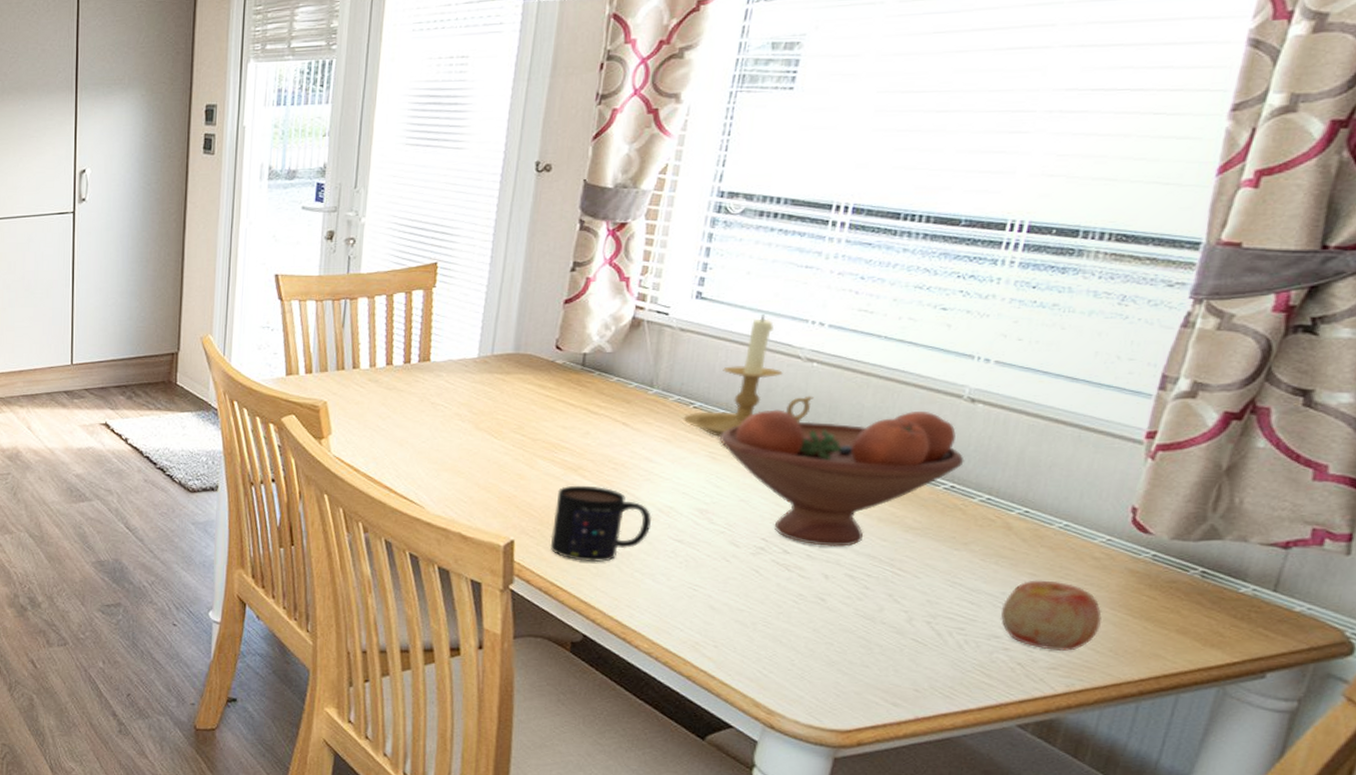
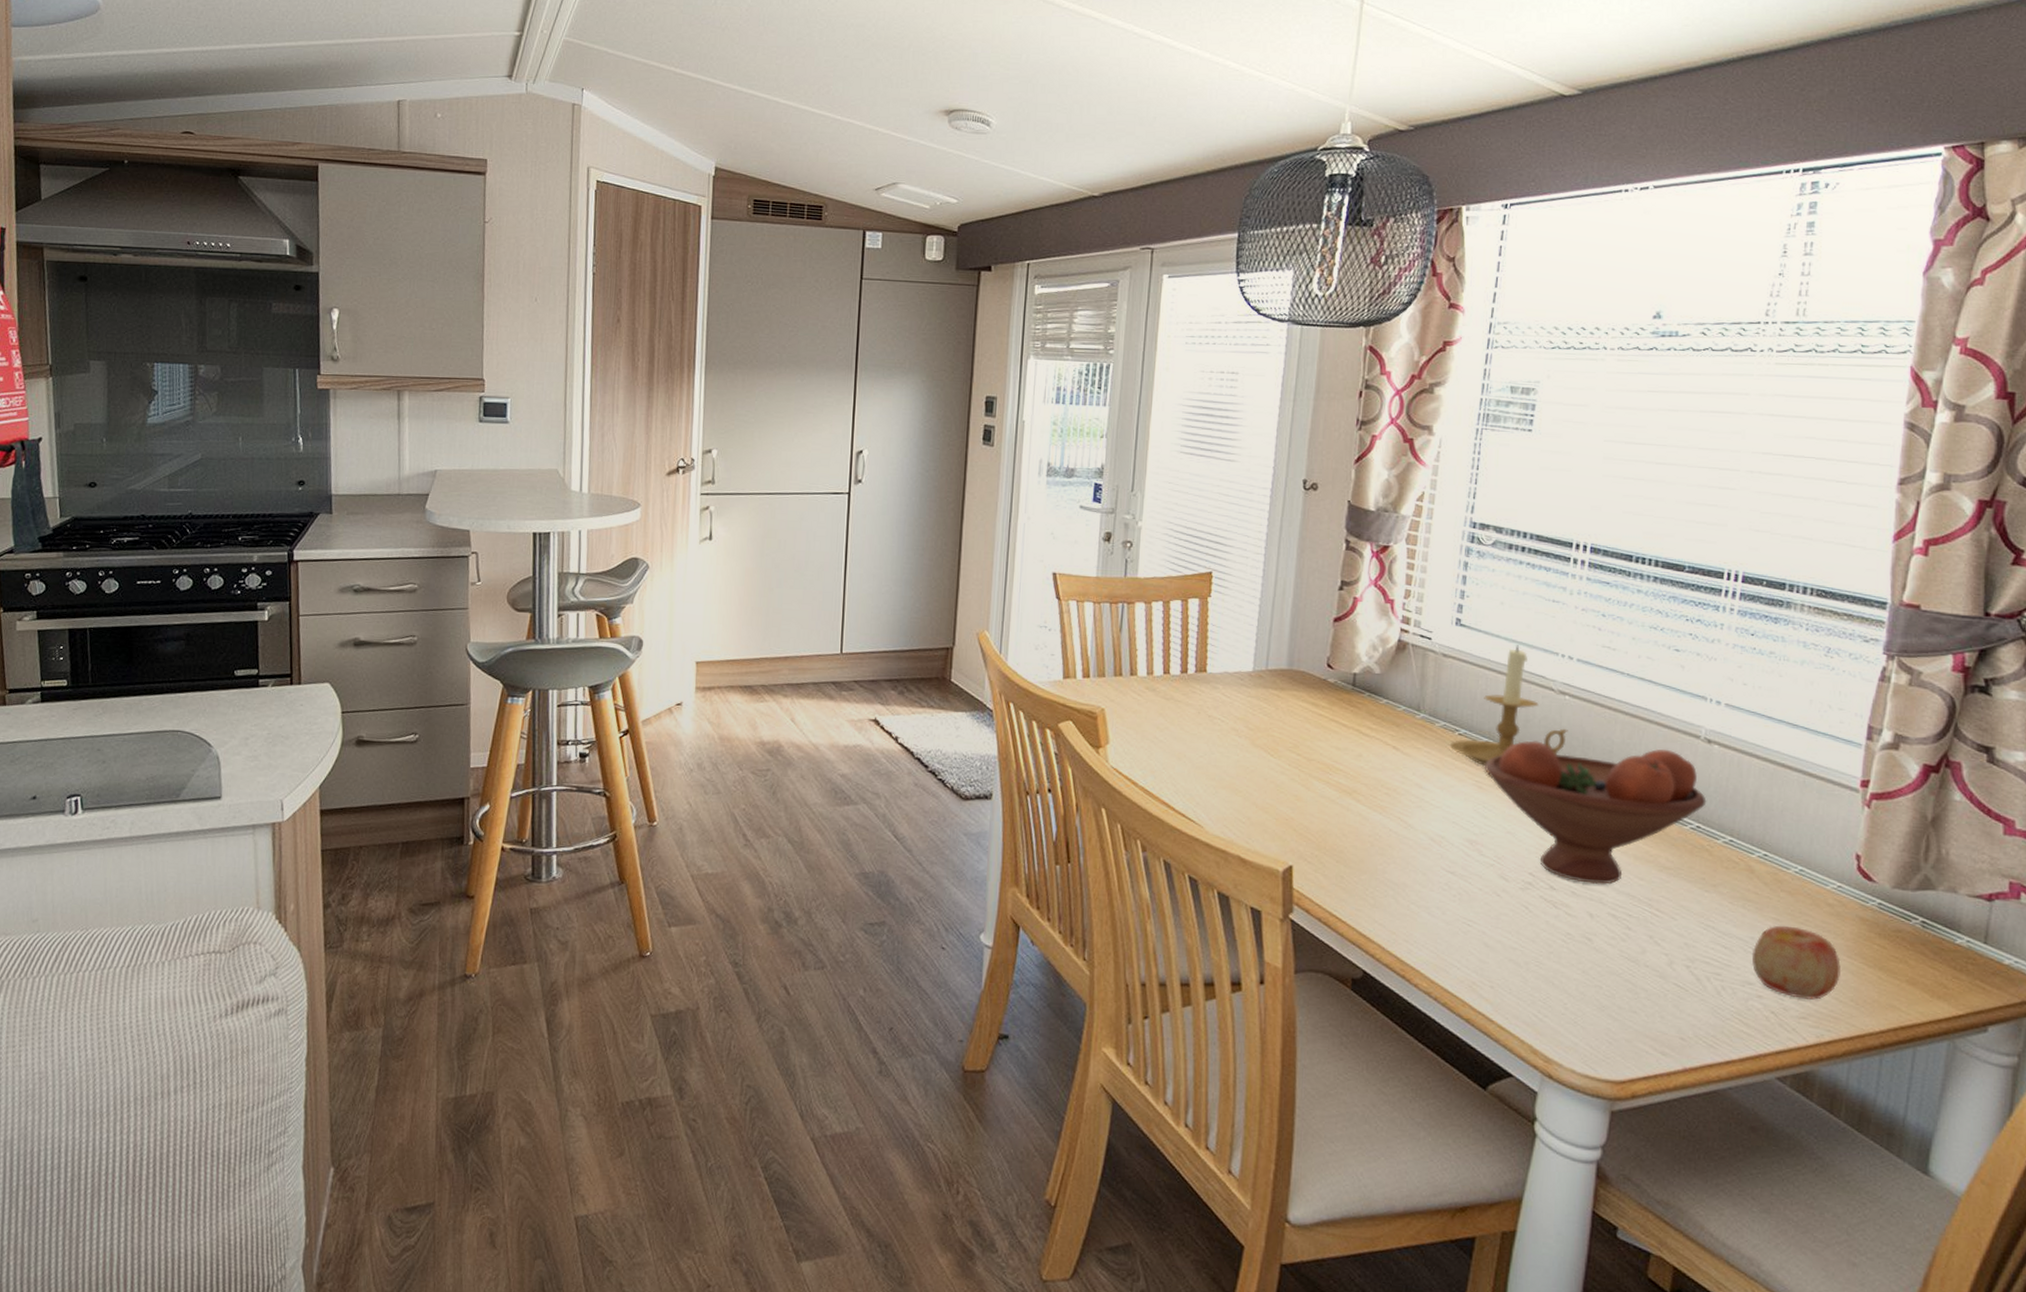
mug: present [550,485,652,563] -> none [1328,809,1425,893]

